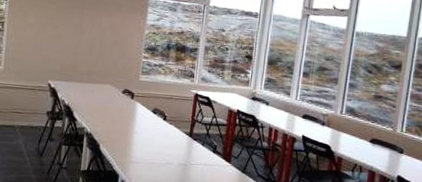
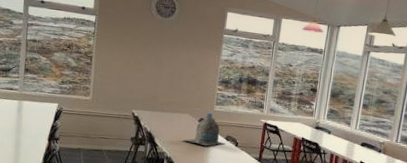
water jug: none [104,83,152,121] -> present [182,113,225,146]

